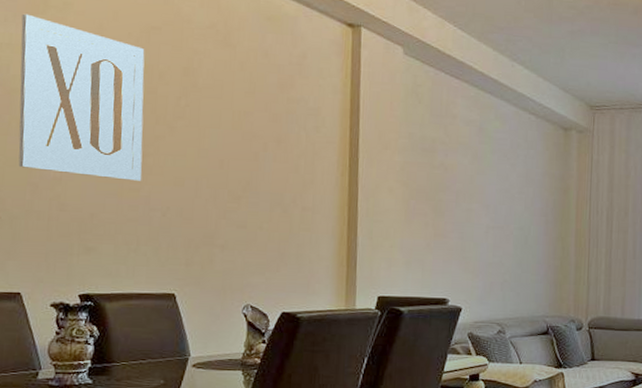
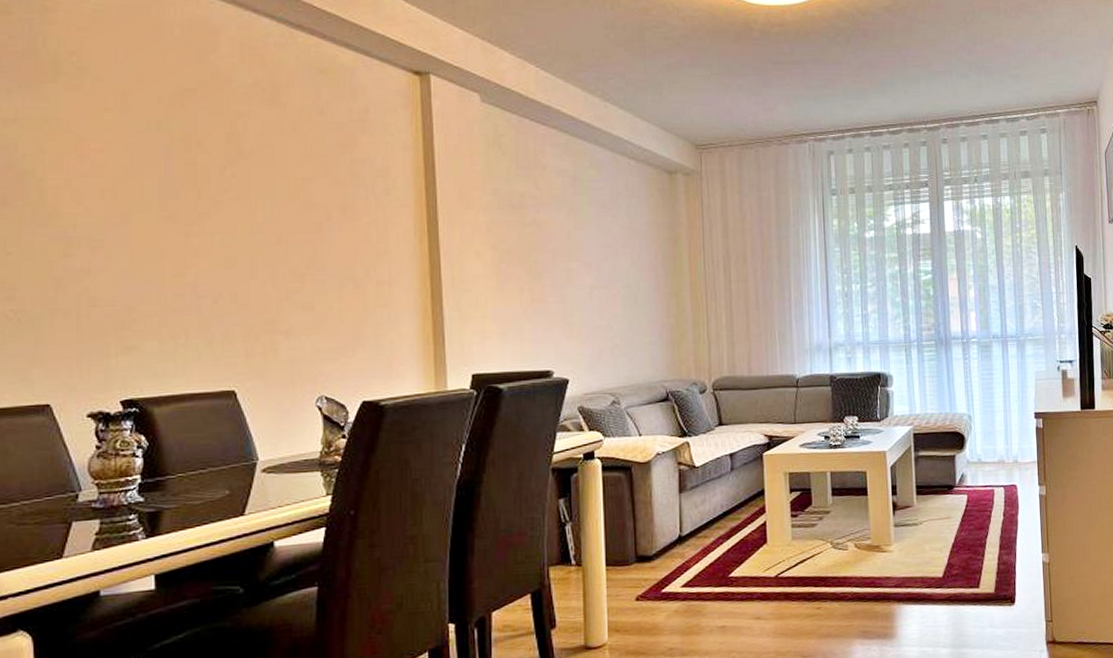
wall art: present [18,13,145,181] -> none [28,83,186,266]

